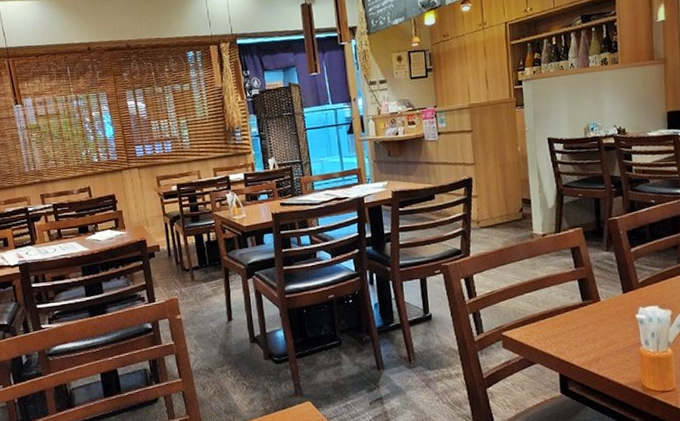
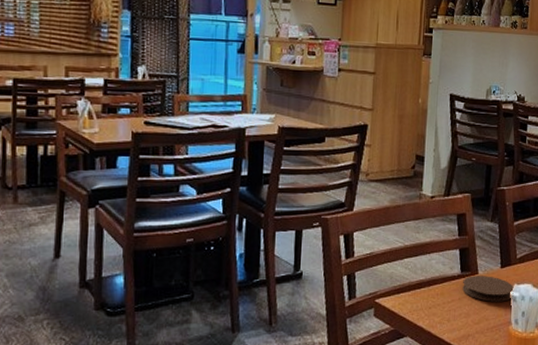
coaster: none [585,302,640,326] -> present [462,276,514,302]

